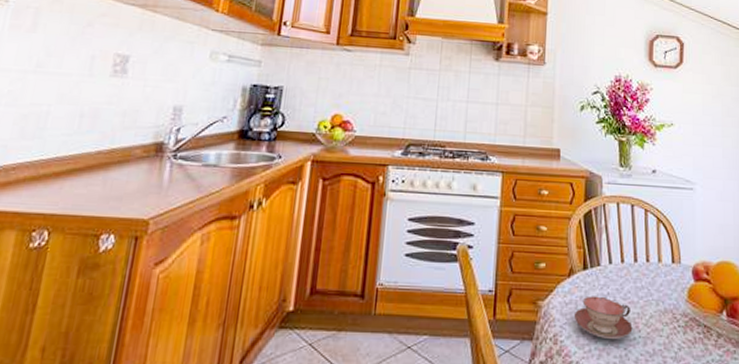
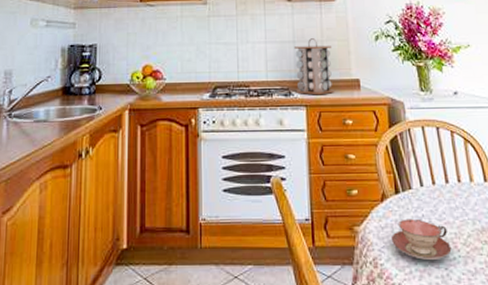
spice rack: none [493,102,535,163] -> present [293,38,334,96]

